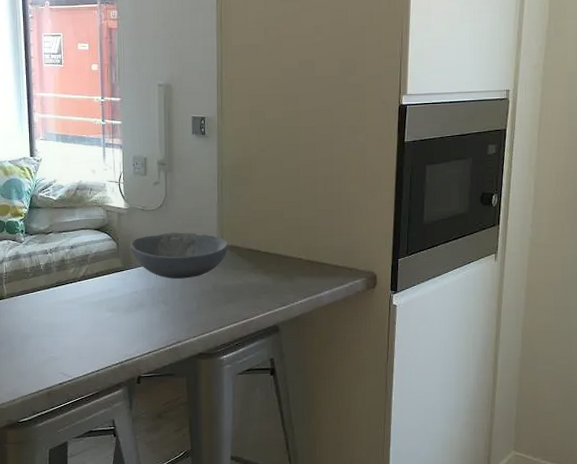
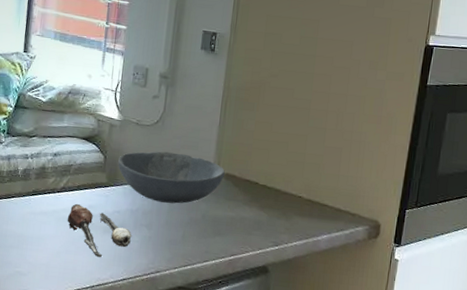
spoon: none [90,289,152,336] -> present [67,203,132,258]

